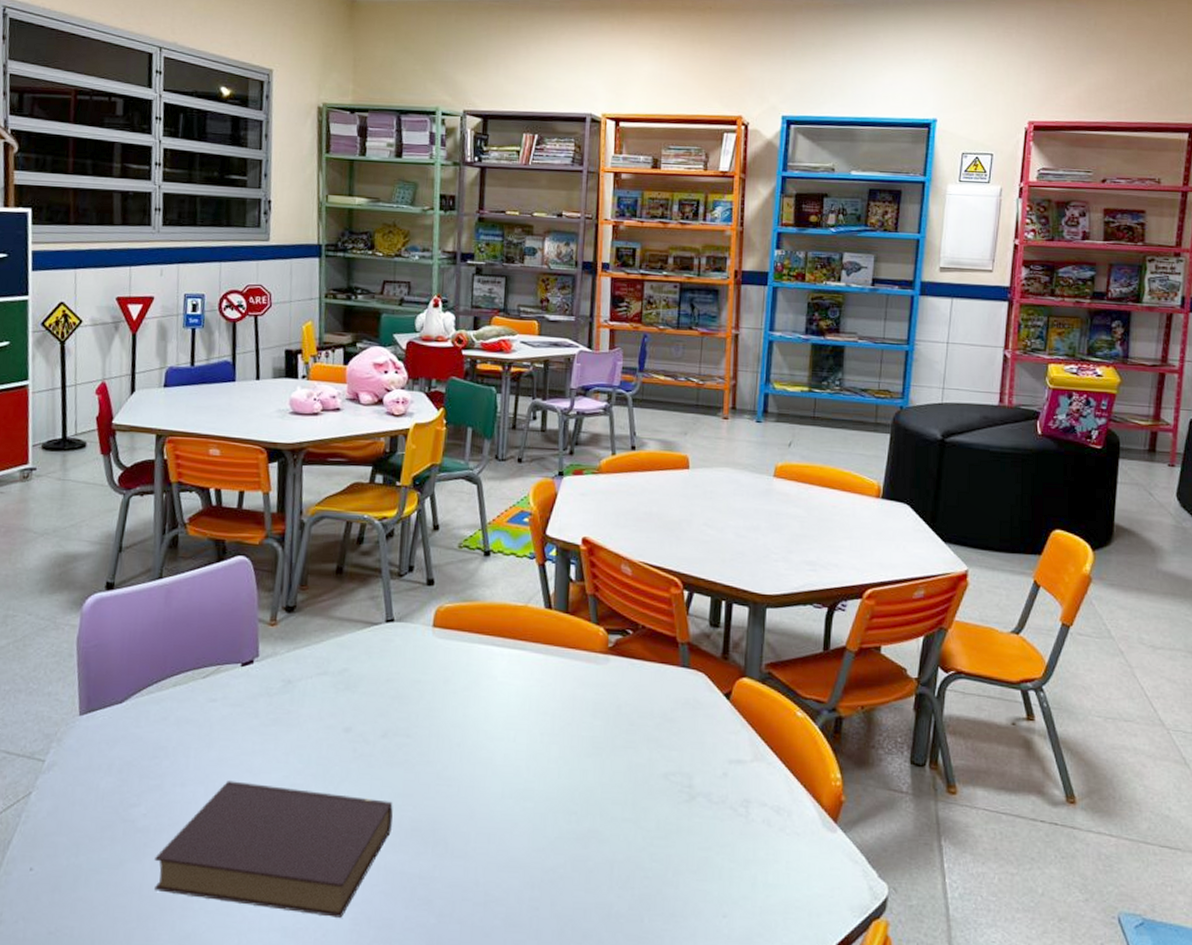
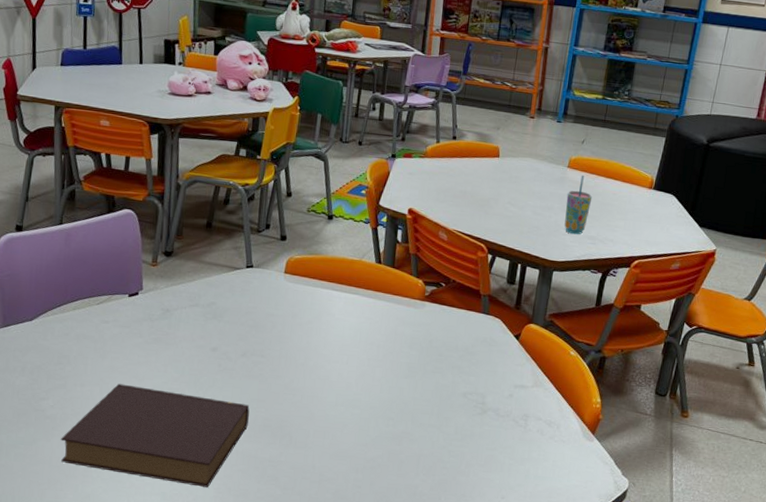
cup: none [775,485,807,560] -> present [564,174,593,235]

